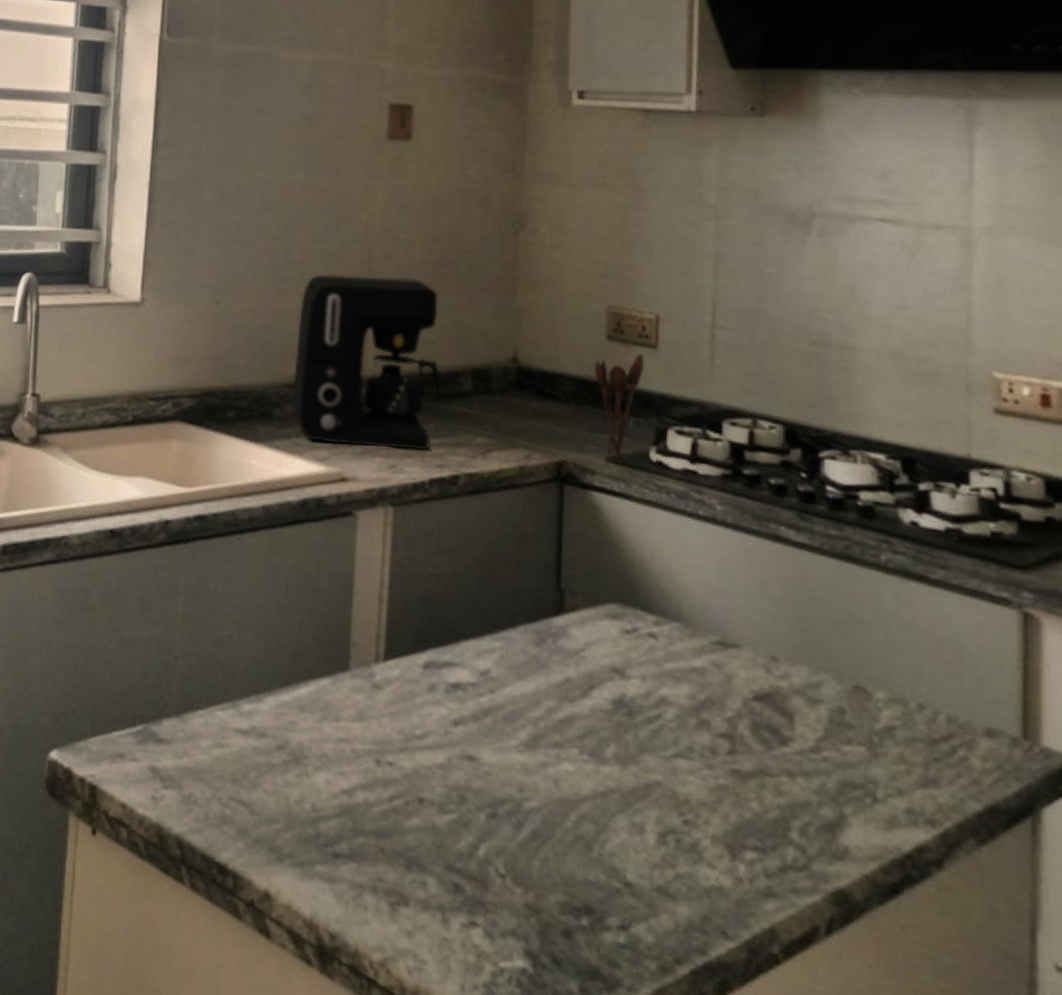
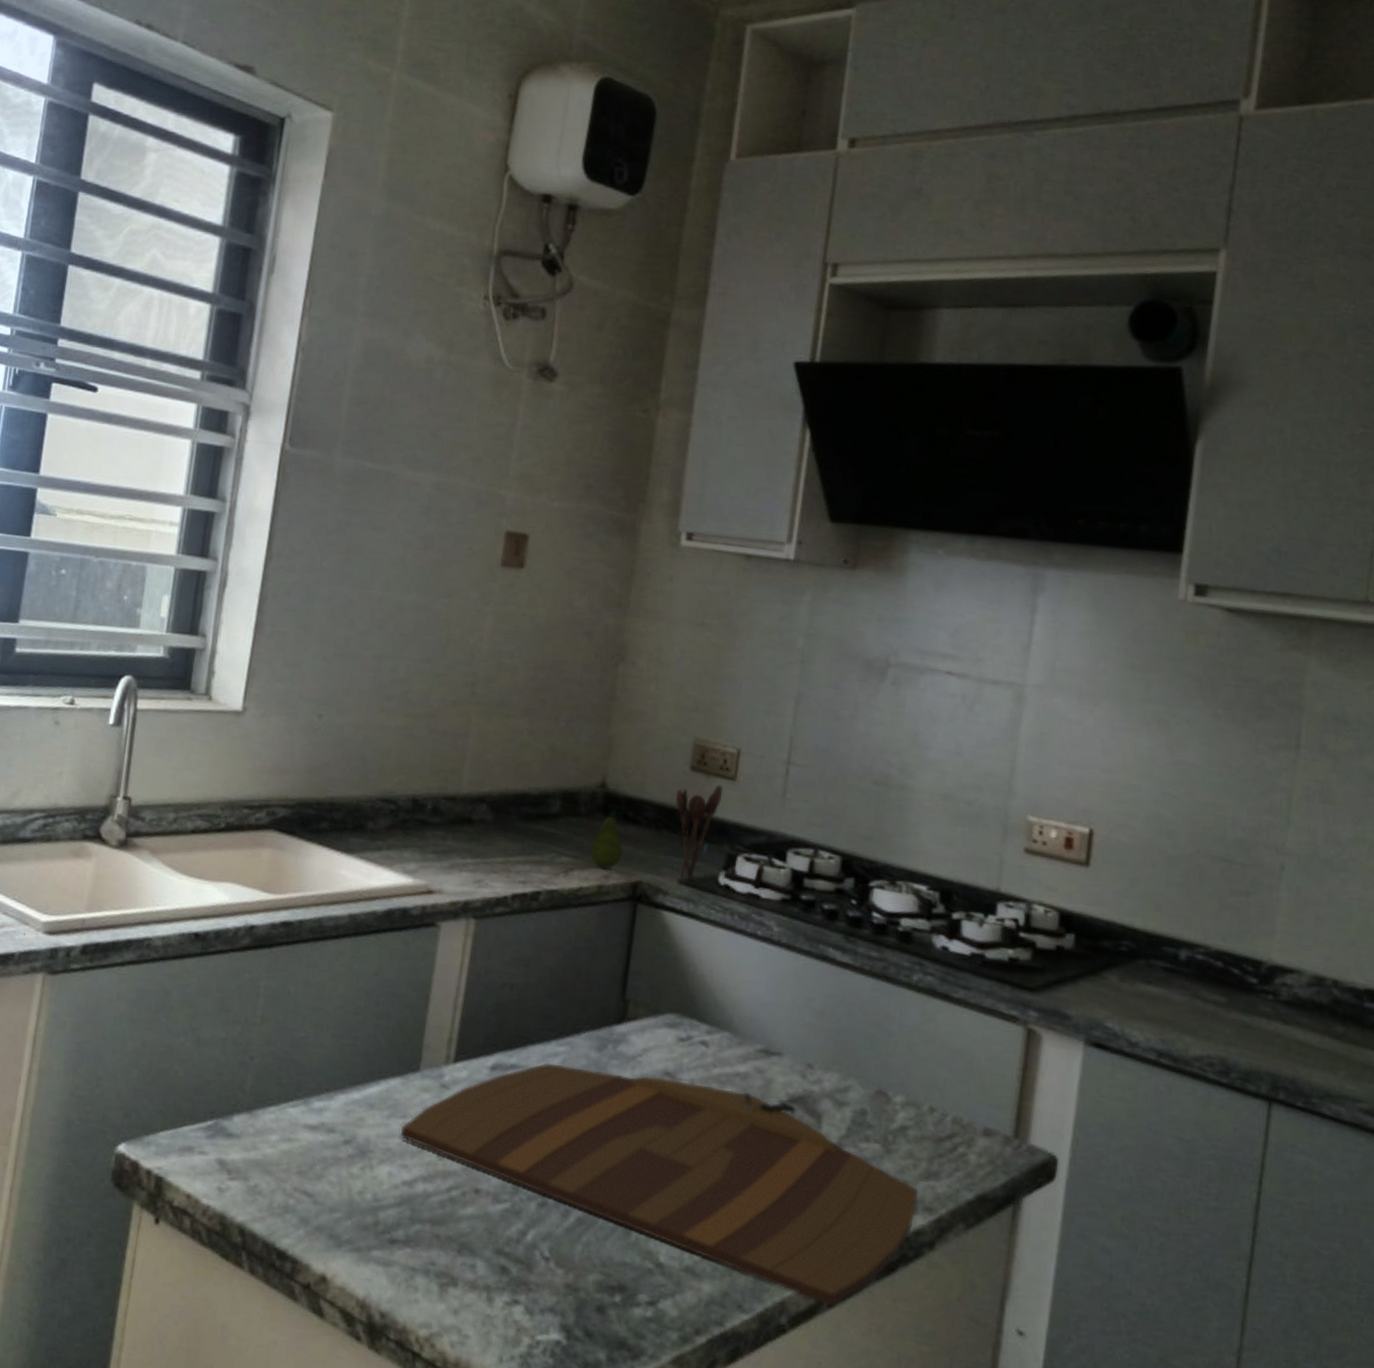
coffee maker: present [292,274,441,451] -> none [385,694,537,868]
cutting board: none [334,659,917,935] -> present [400,1062,918,1307]
fruit: none [507,384,542,448] -> present [589,809,623,869]

